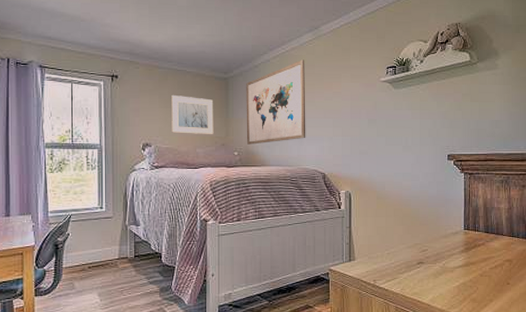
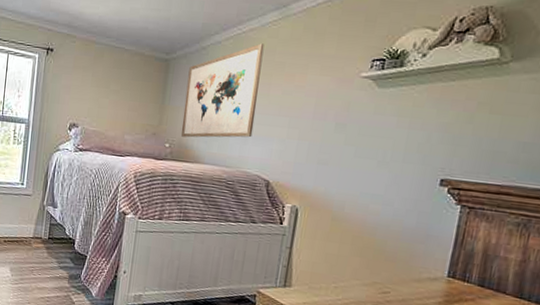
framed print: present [171,94,214,134] -> none [101,73,150,121]

